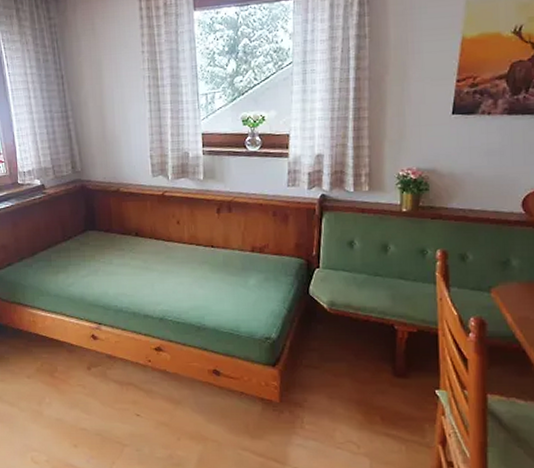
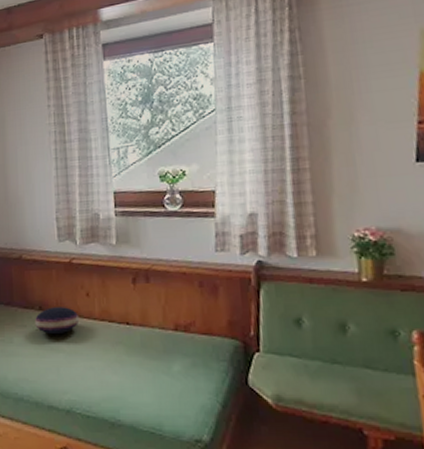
cushion: none [132,233,171,257] -> present [35,307,80,335]

